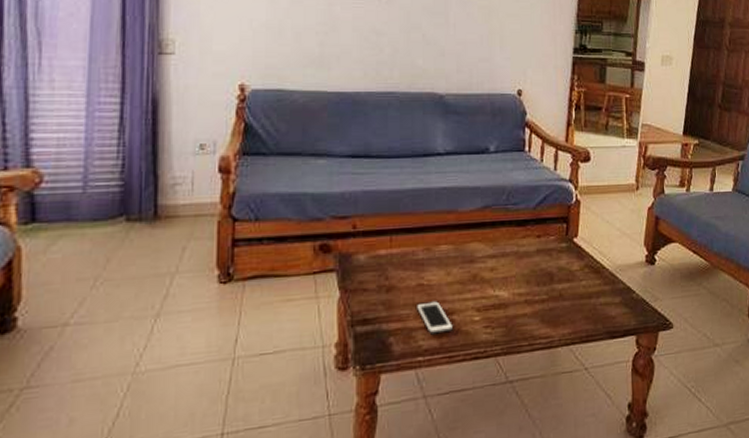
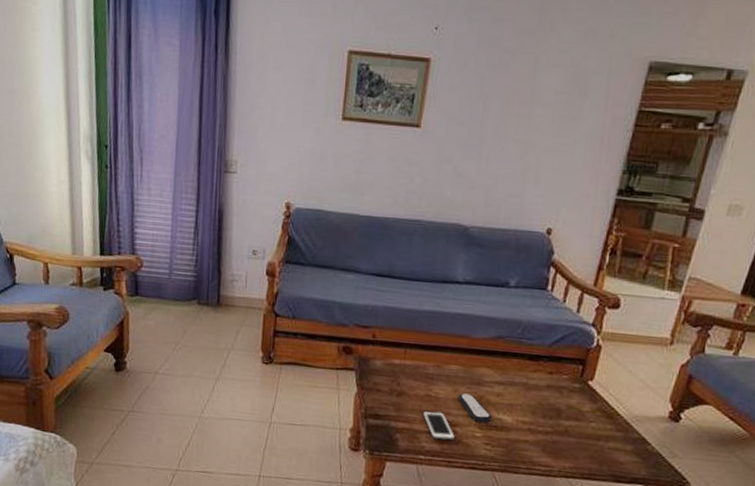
remote control: none [452,274,488,304] -> present [458,393,492,423]

